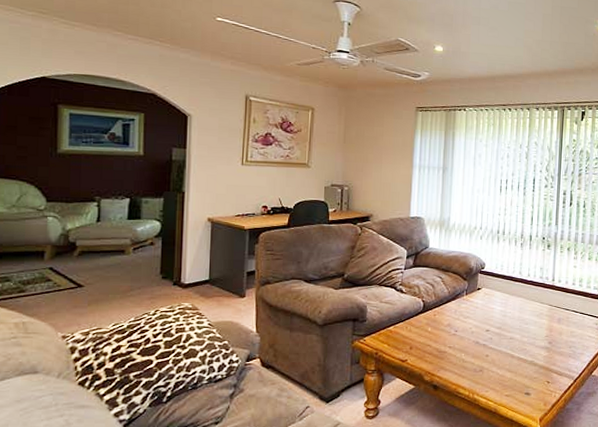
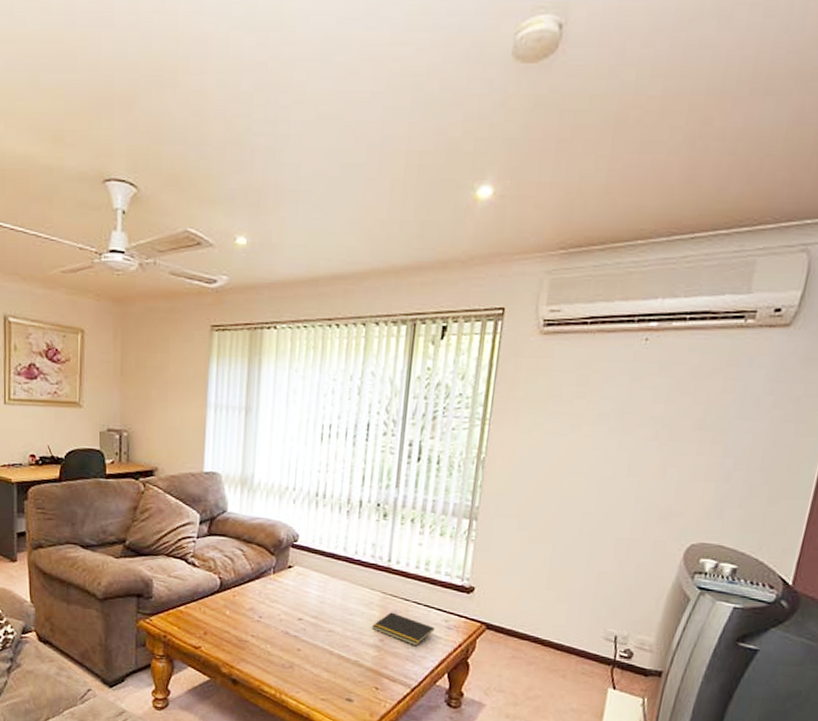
notepad: none [542,320,588,346] -> present [372,612,434,647]

